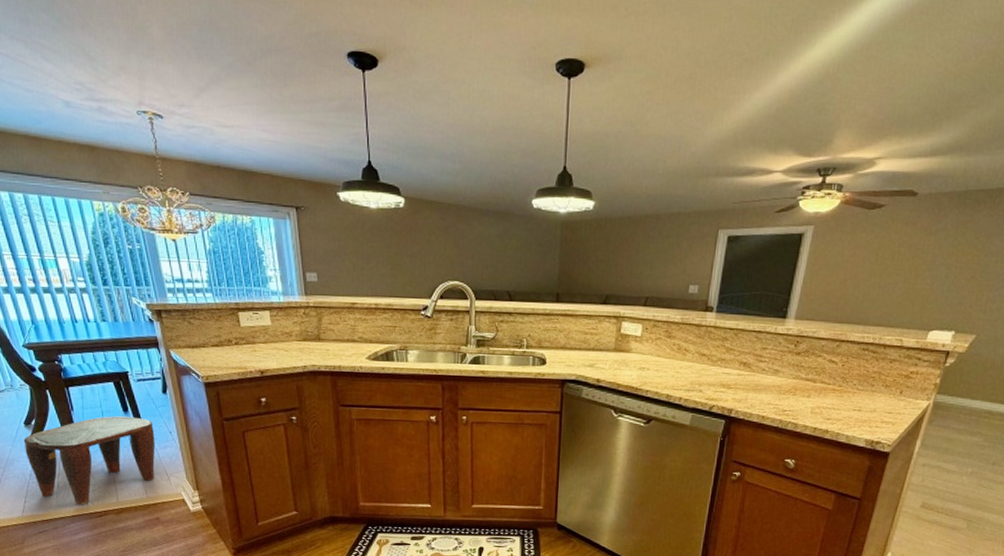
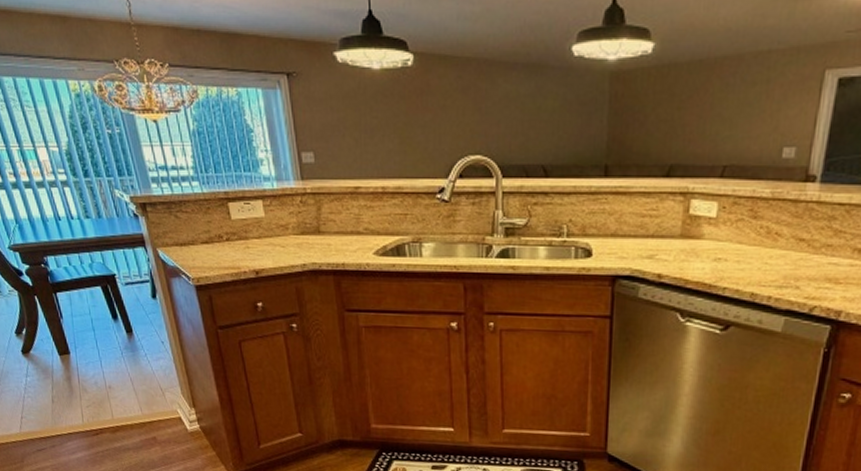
stool: present [23,416,156,506] -> none [16,324,149,423]

